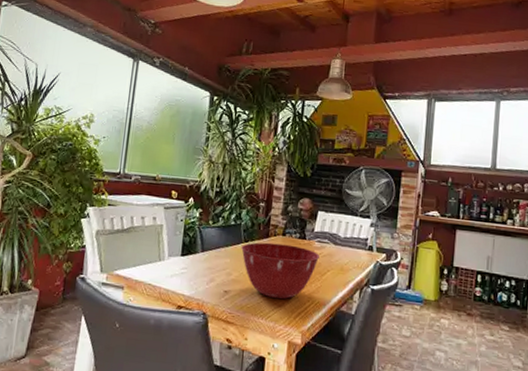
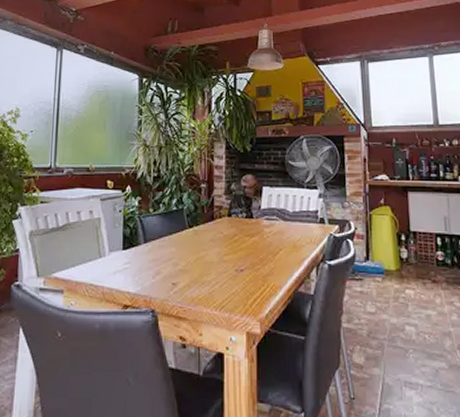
mixing bowl: present [241,242,320,299] -> none [186,225,269,285]

